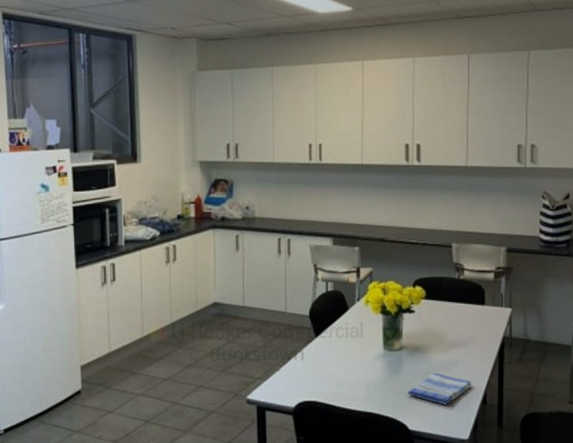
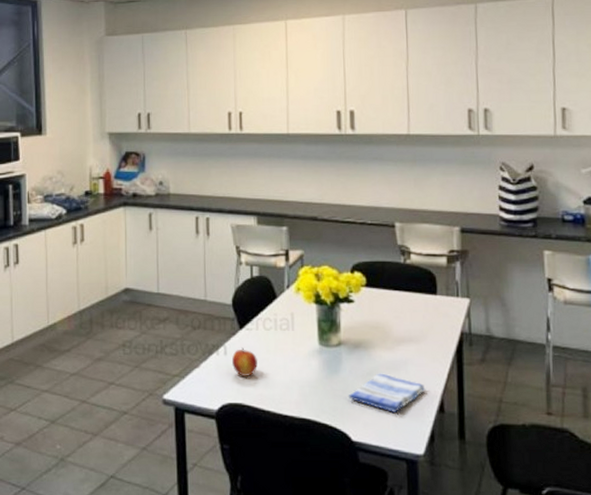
apple: none [308,353,330,378] -> present [232,347,257,376]

